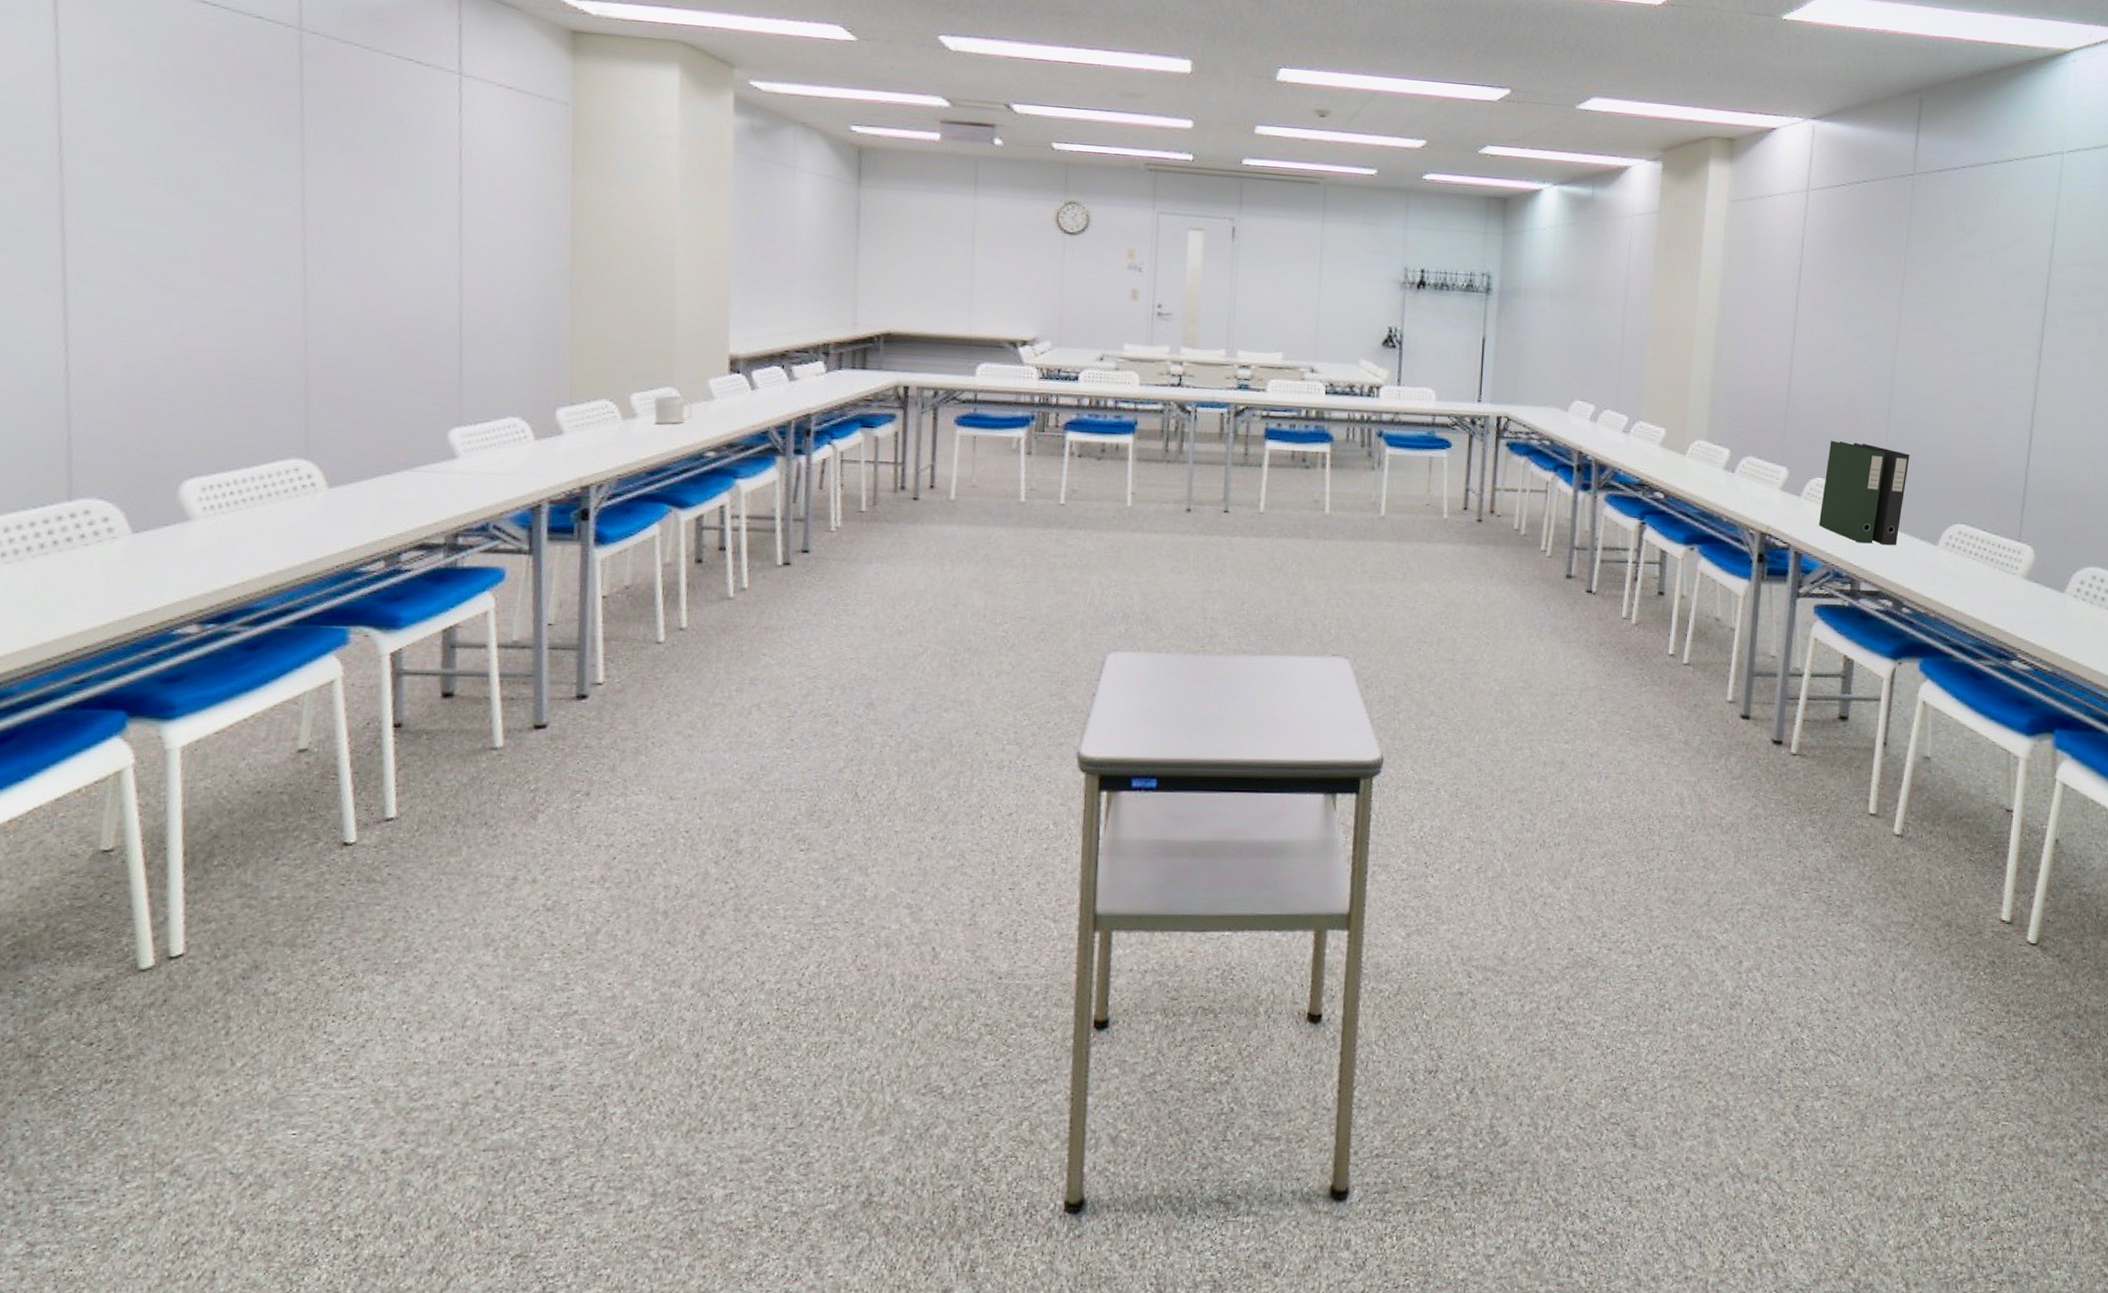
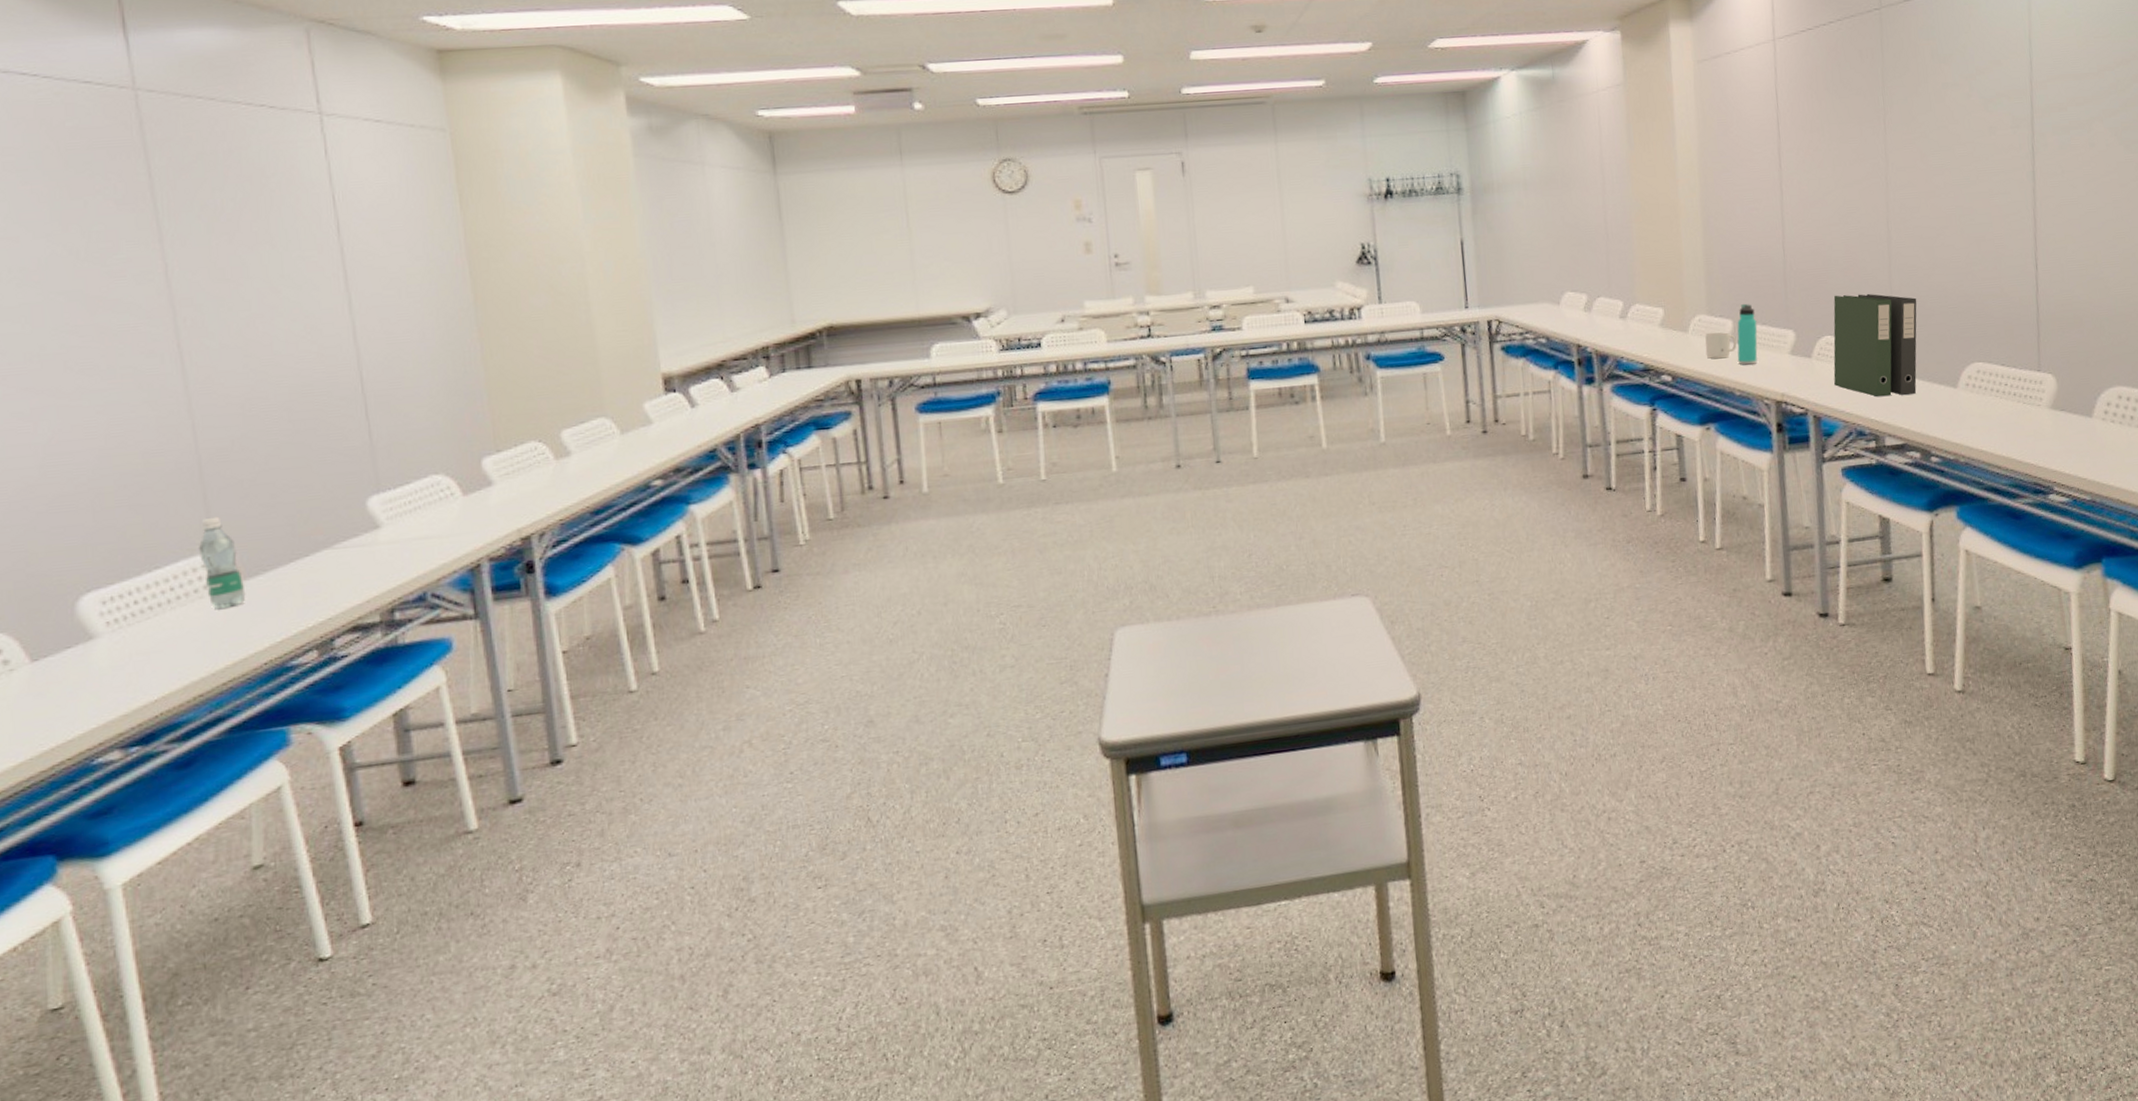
bottle: none [293,426,330,511] -> present [198,516,246,610]
mug: present [654,395,693,425] -> none [586,424,632,459]
mug: none [1700,458,1731,485] -> present [1705,332,1737,359]
thermos bottle: none [1729,435,1753,494] -> present [1737,303,1758,365]

